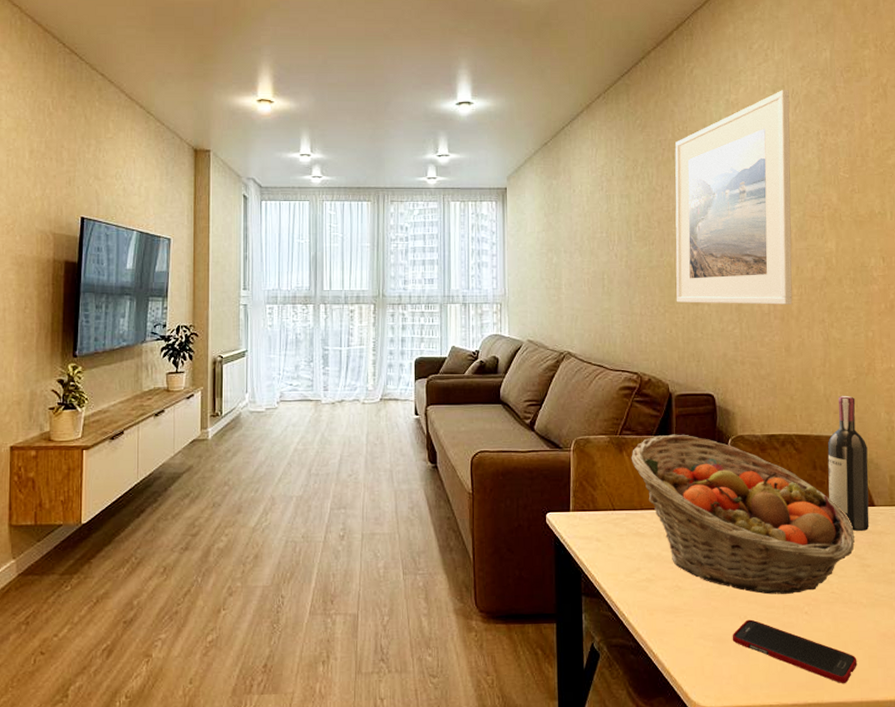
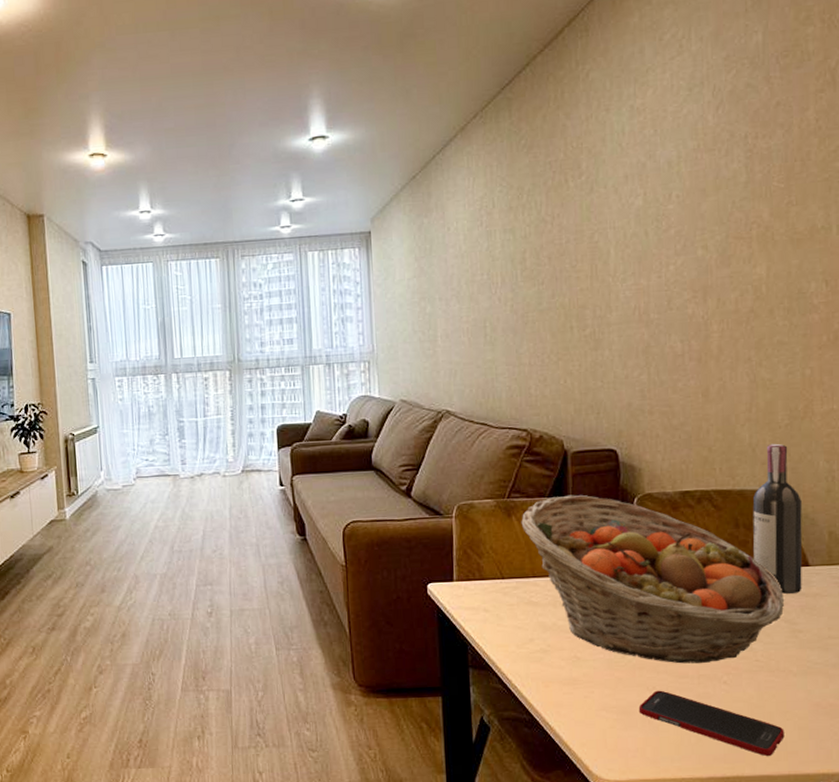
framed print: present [675,90,793,305] -> none [567,87,712,349]

